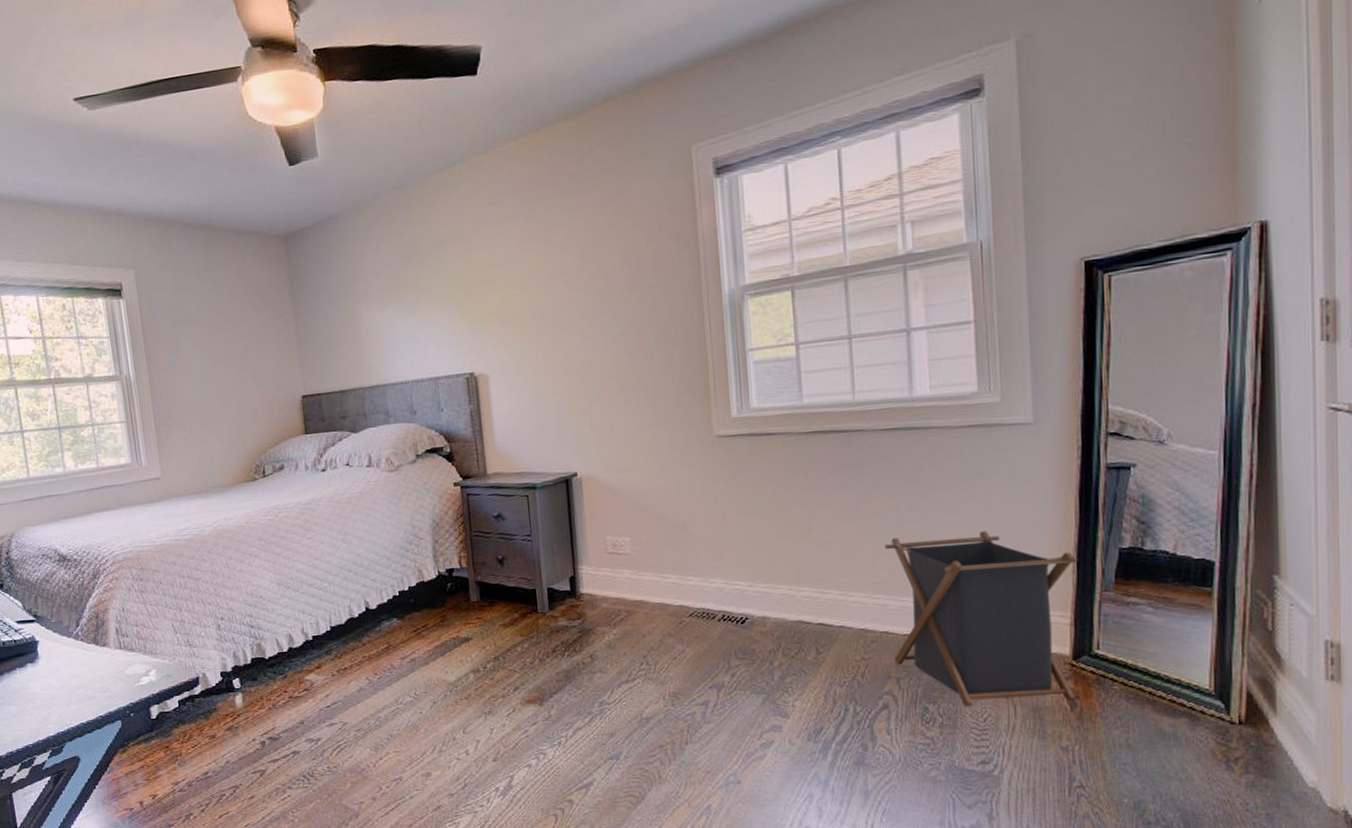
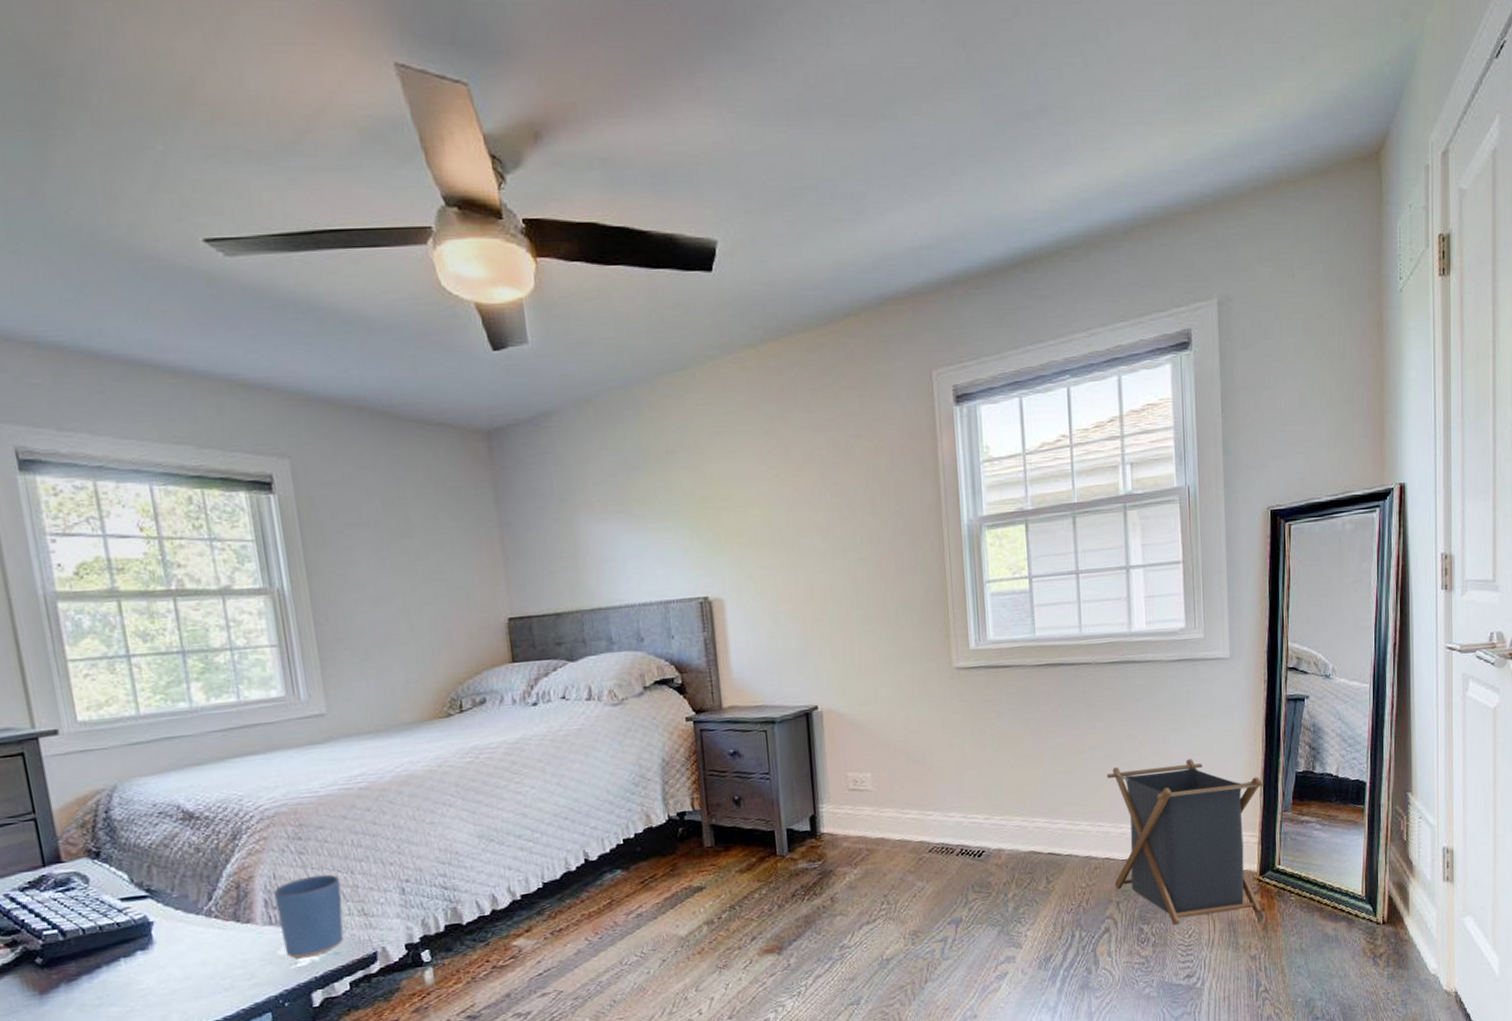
mug: none [123,610,174,678] -> present [274,874,344,958]

